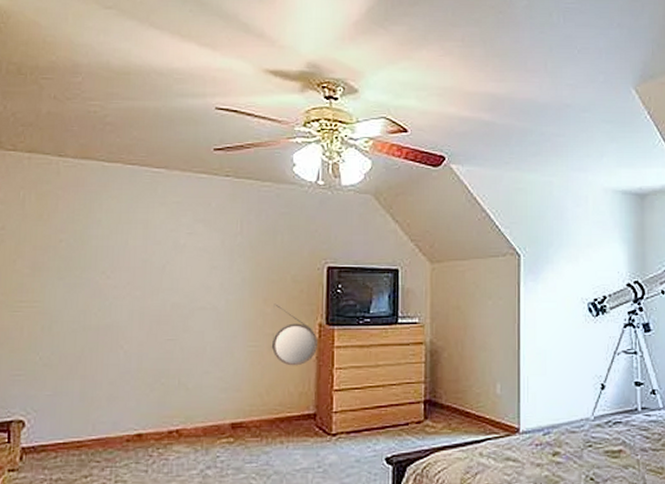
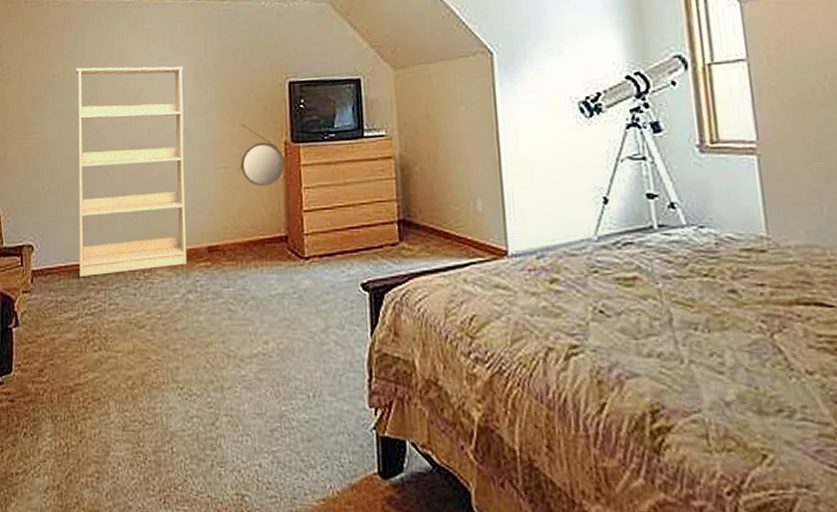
bookcase: none [81,235,216,455] -> present [76,66,187,278]

